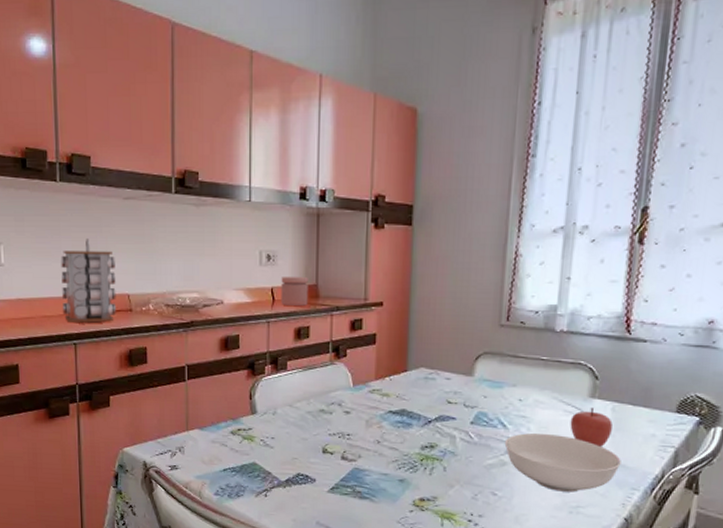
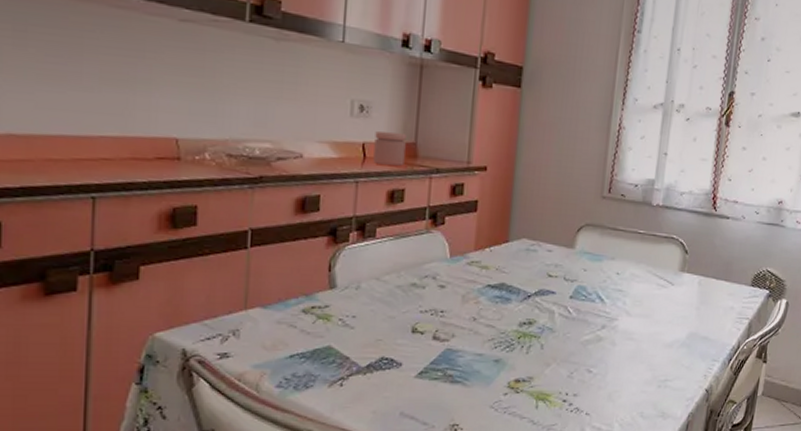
spice rack: present [61,239,117,324] -> none [77,64,161,174]
bowl: present [504,433,621,492] -> none [601,307,705,366]
fruit: present [570,408,613,447] -> none [661,282,699,320]

